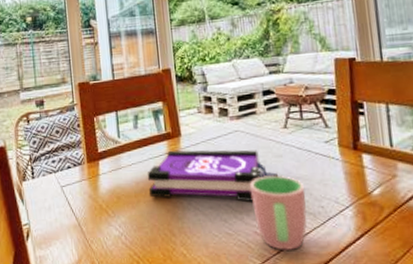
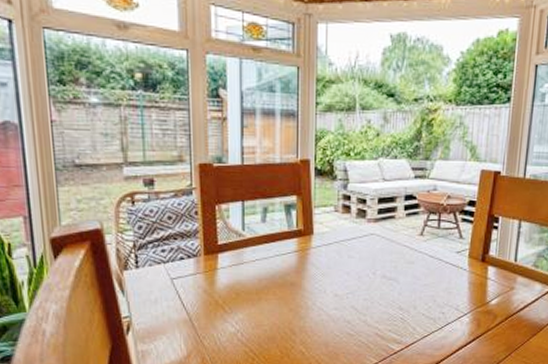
board game: present [147,150,278,201] -> none [271,248,407,304]
cup: present [250,175,308,251] -> none [377,281,430,352]

